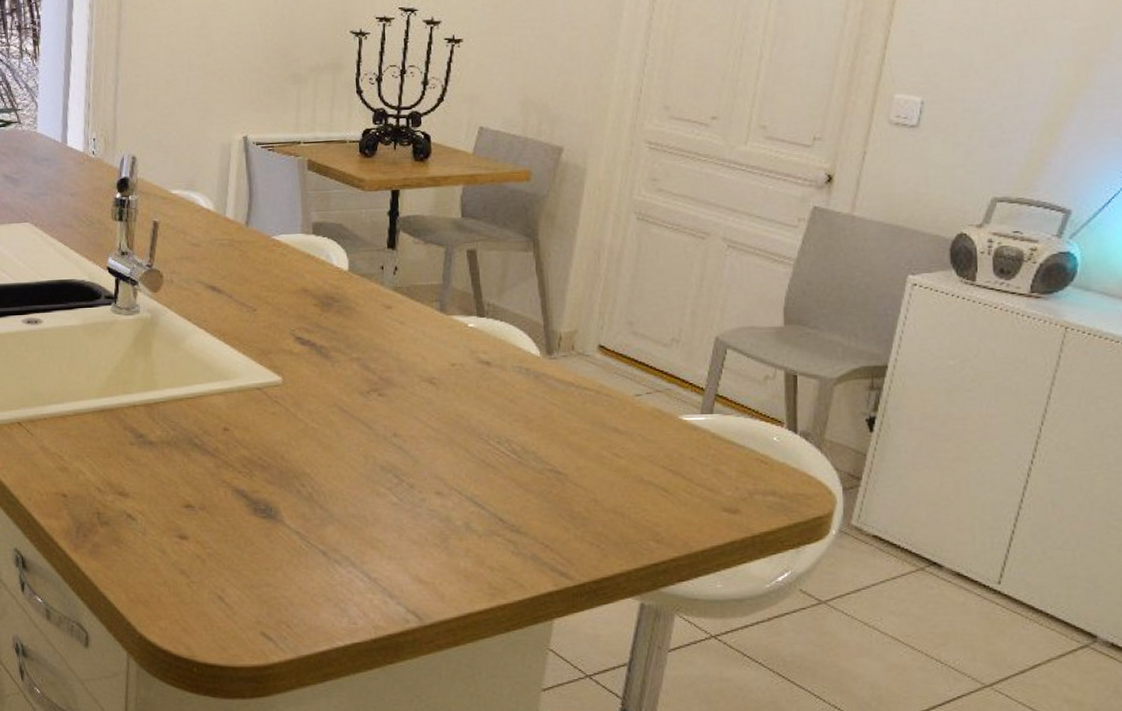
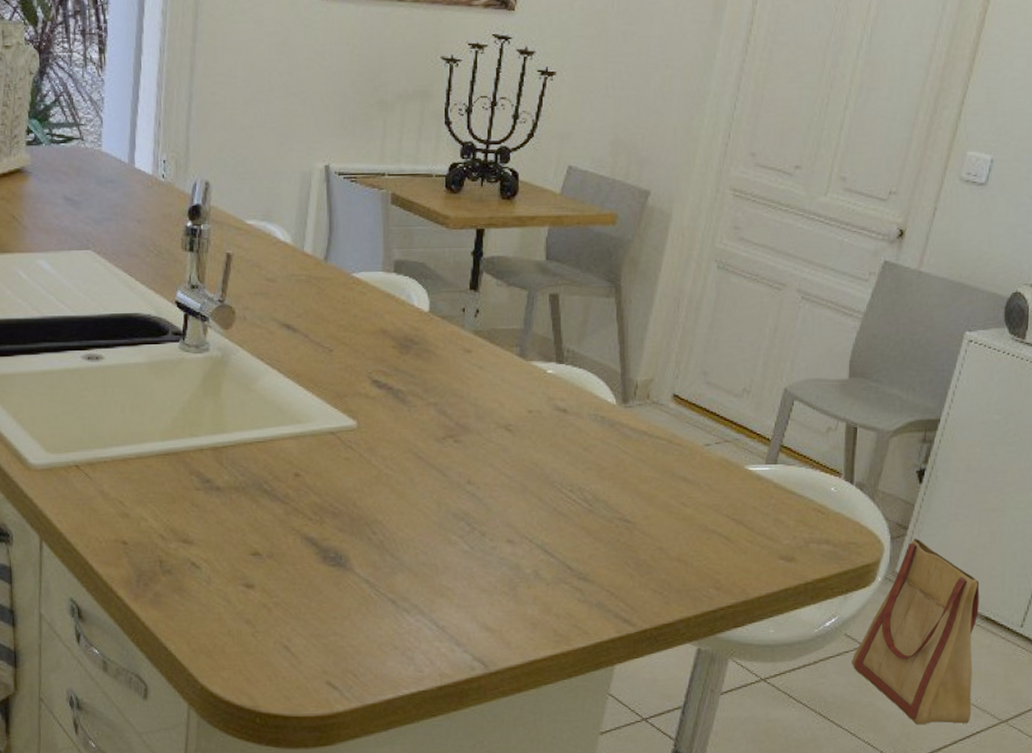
shopping bag: none [810,490,950,688] -> present [852,539,980,725]

